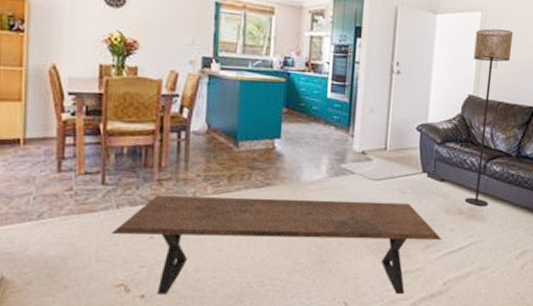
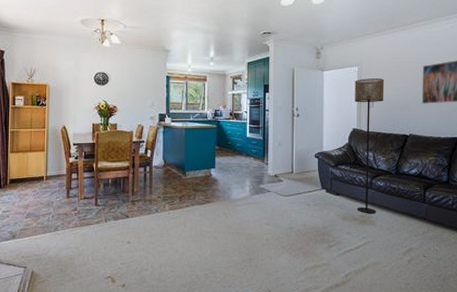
coffee table: present [112,196,442,295] -> none [102,212,341,285]

